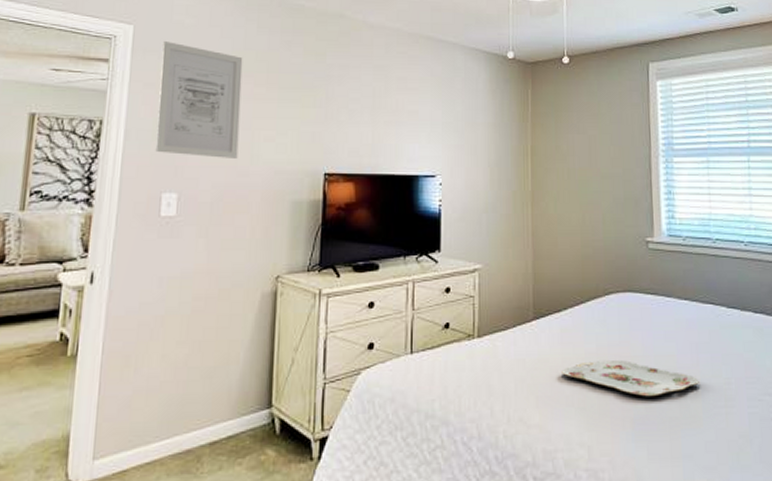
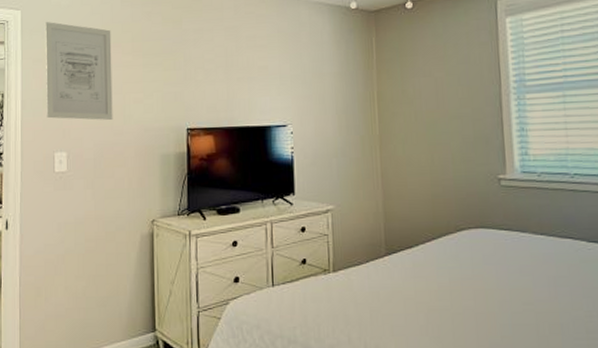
serving tray: present [561,359,699,397] -> none [415,292,558,328]

